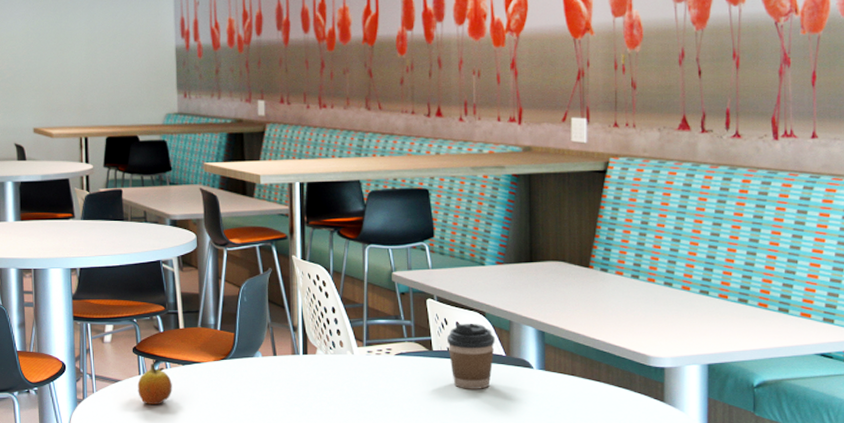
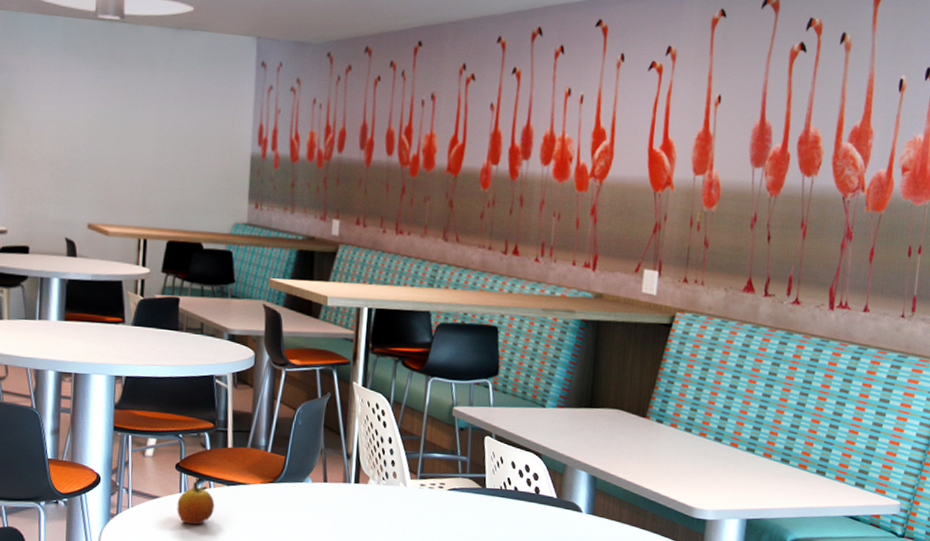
coffee cup: present [446,324,495,389] -> none [500,463,548,530]

